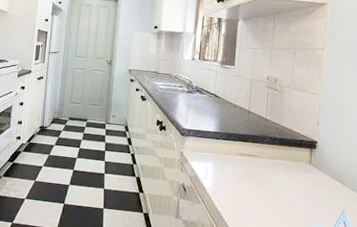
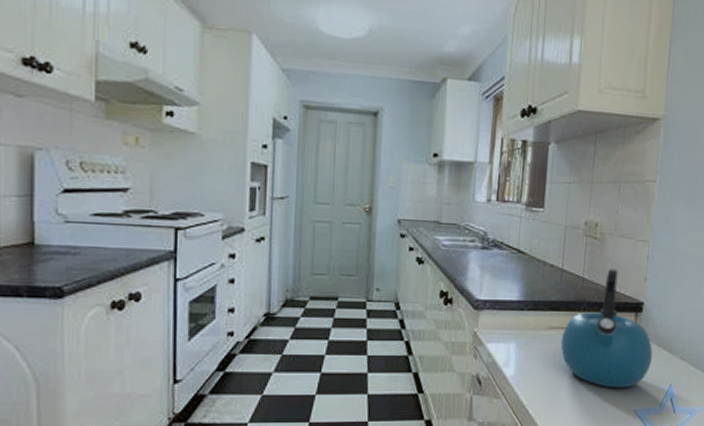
kettle: none [248,113,327,208] -> present [560,268,653,388]

